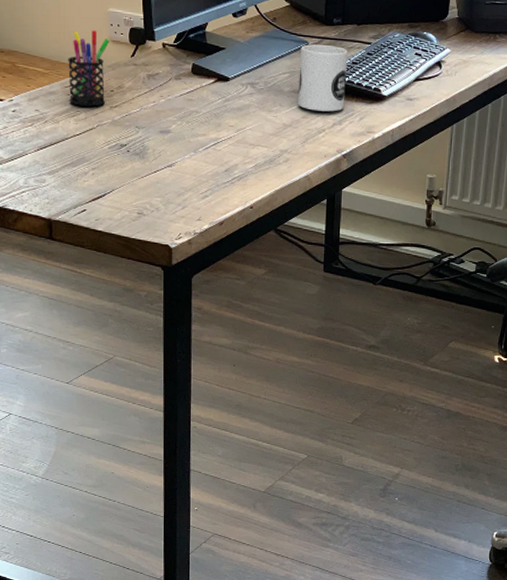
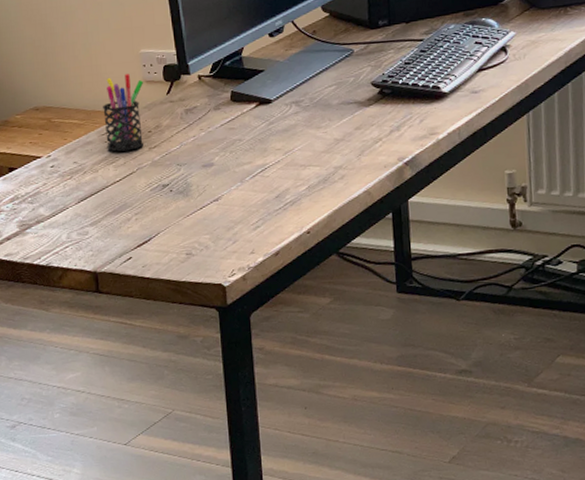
mug: present [298,44,348,112] -> none [346,49,401,121]

